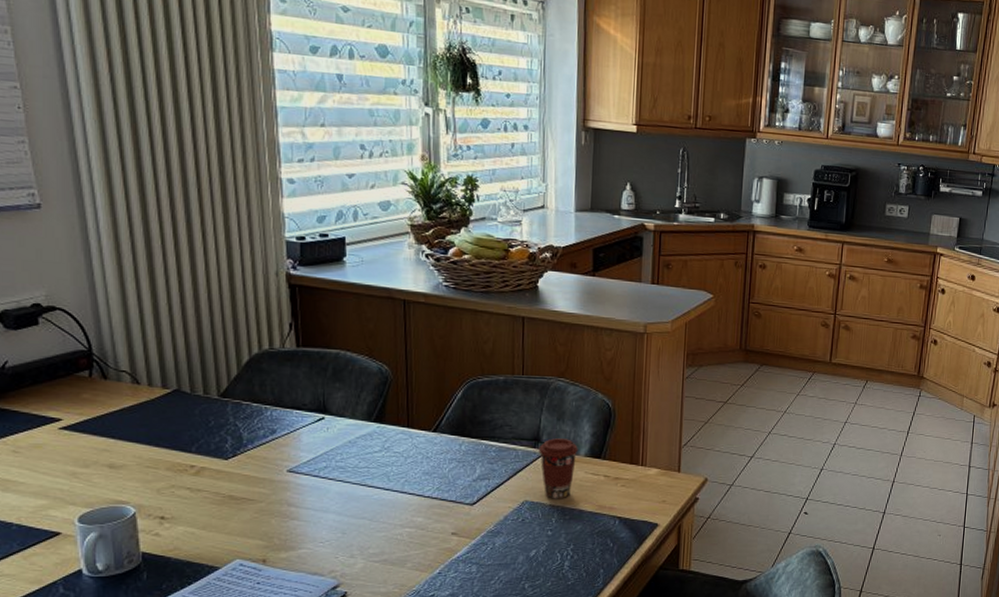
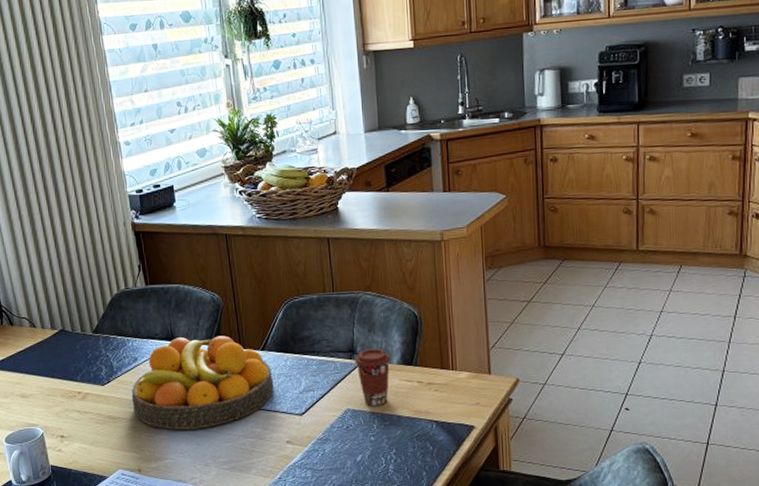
fruit bowl: none [263,410,444,517] -> present [131,335,274,430]

